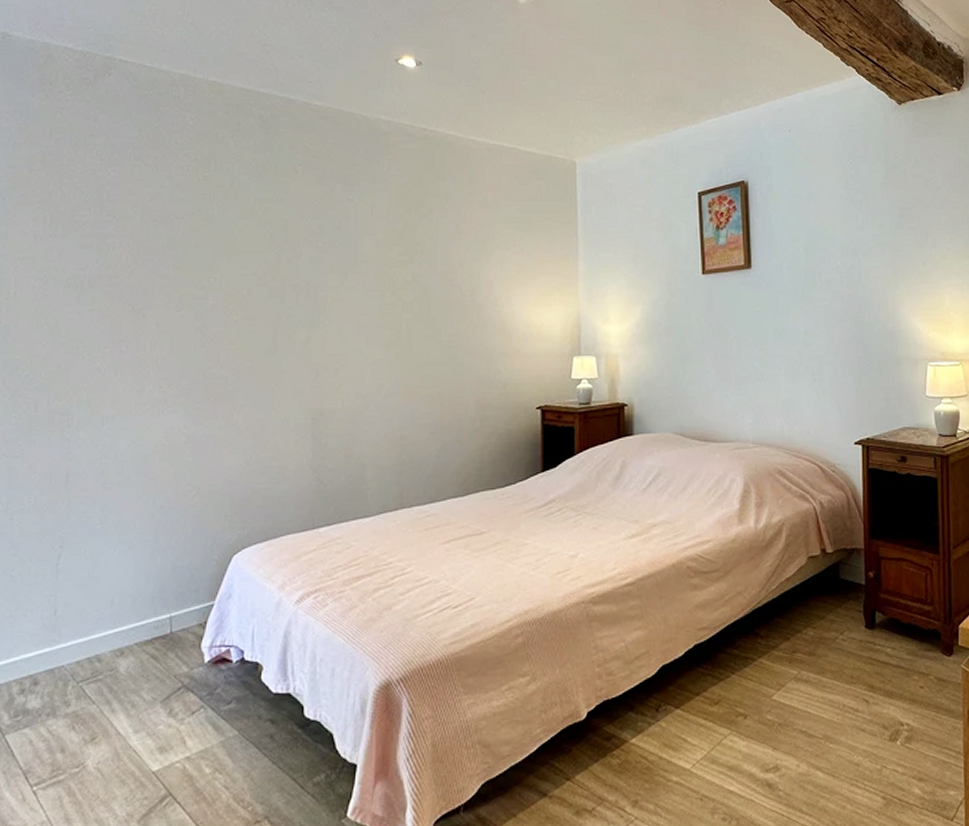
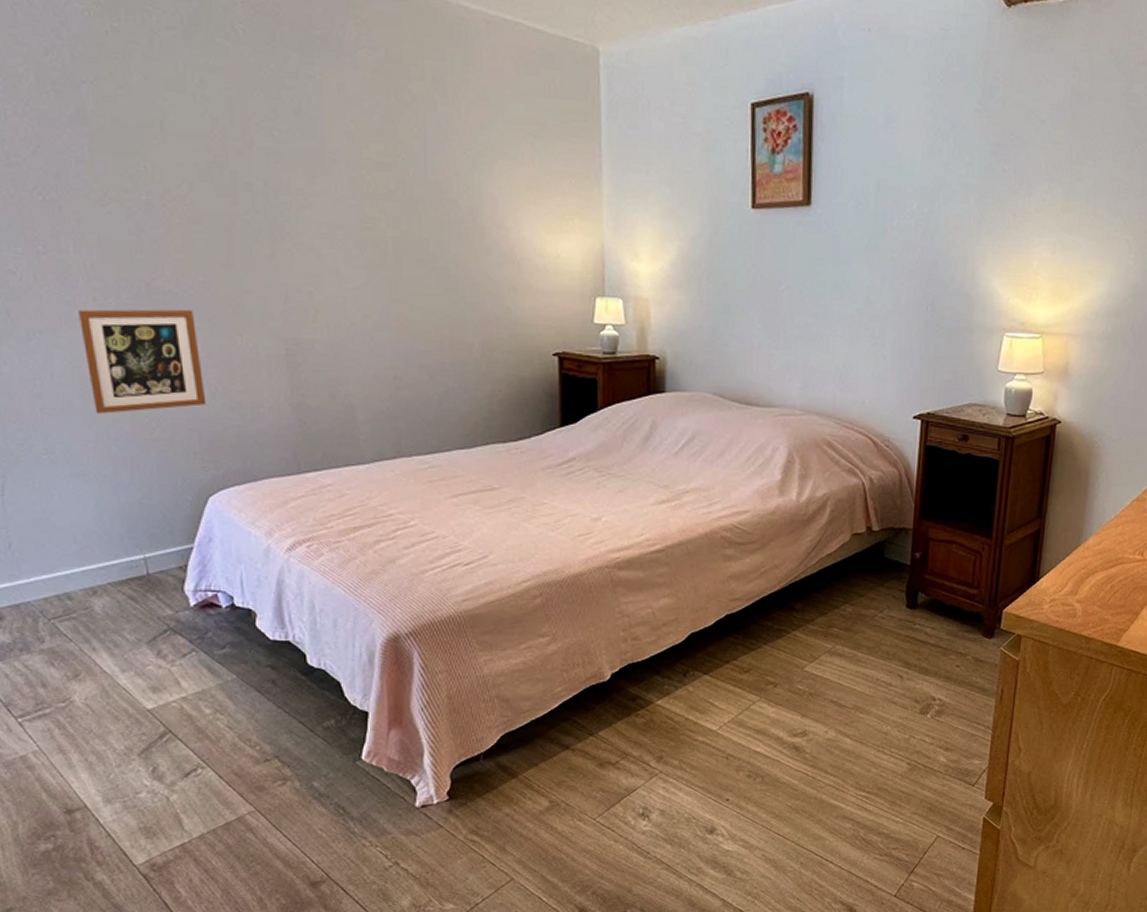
picture frame: none [145,390,241,485] -> present [79,309,207,414]

